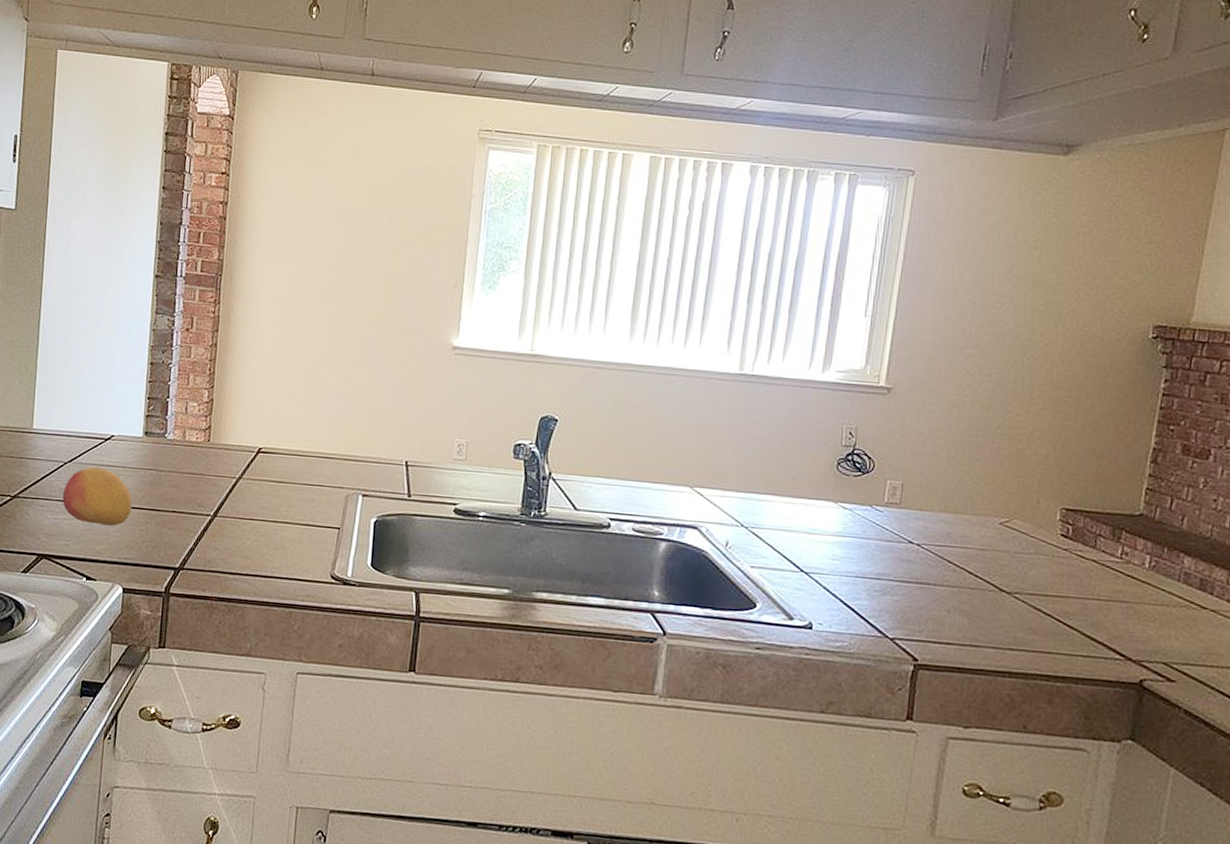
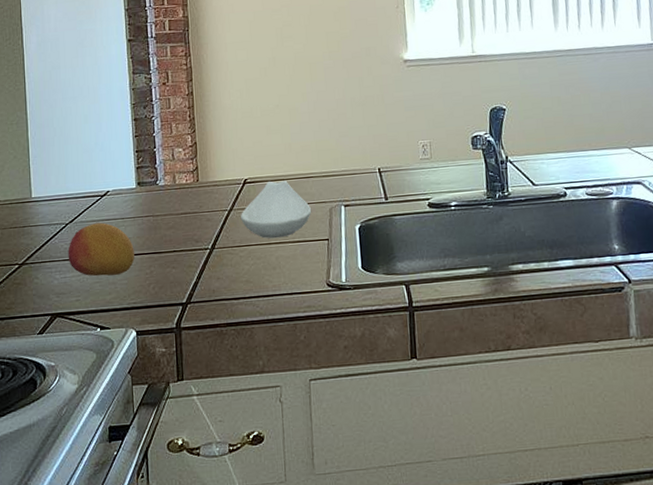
spoon rest: none [248,455,327,518] -> present [240,180,312,239]

